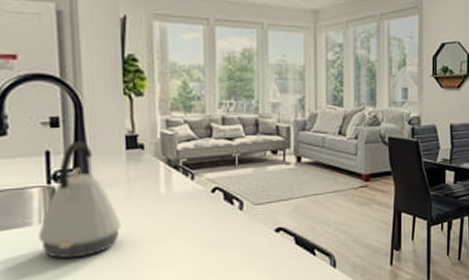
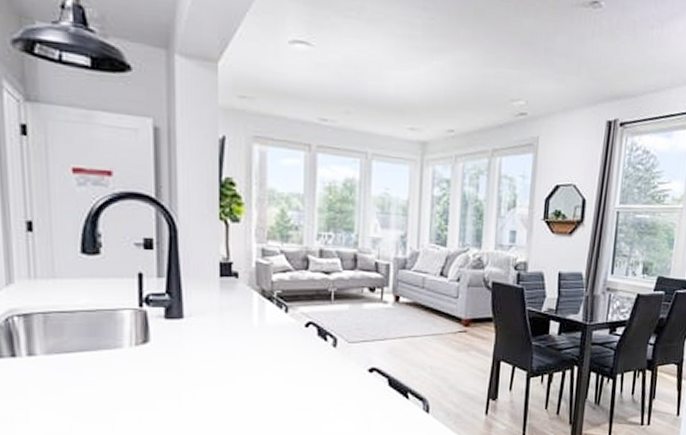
kettle: present [39,141,122,259] -> none [129,265,212,384]

